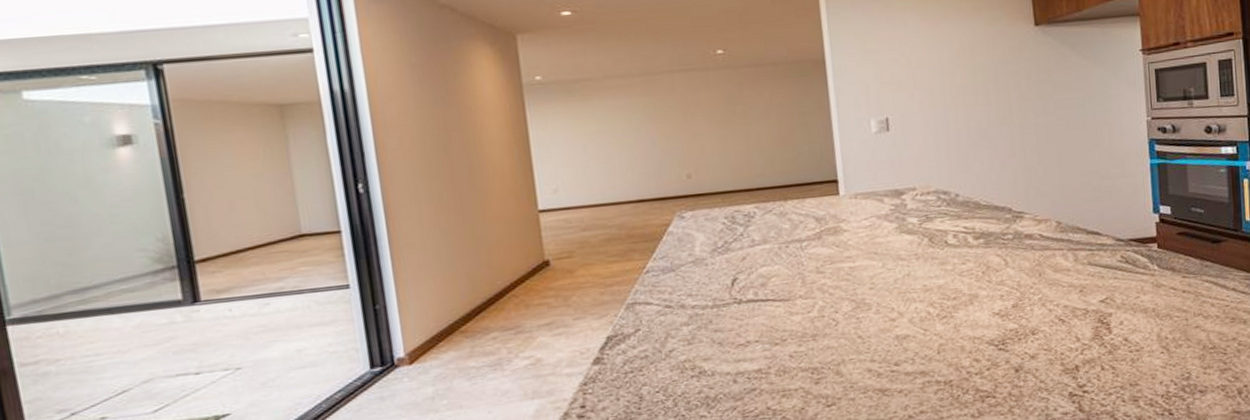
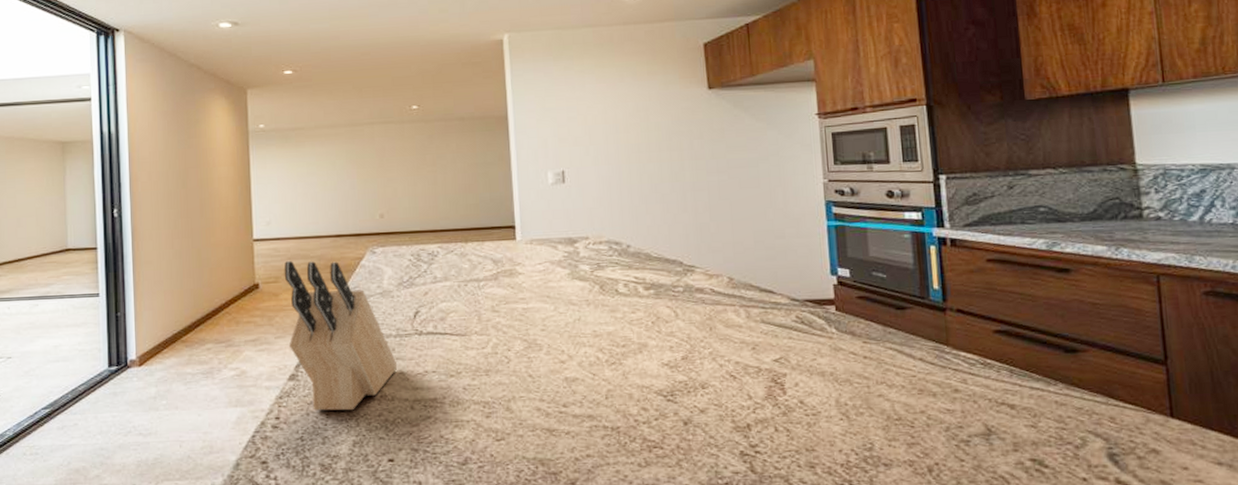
knife block: none [578,230,717,395] -> present [284,260,398,411]

